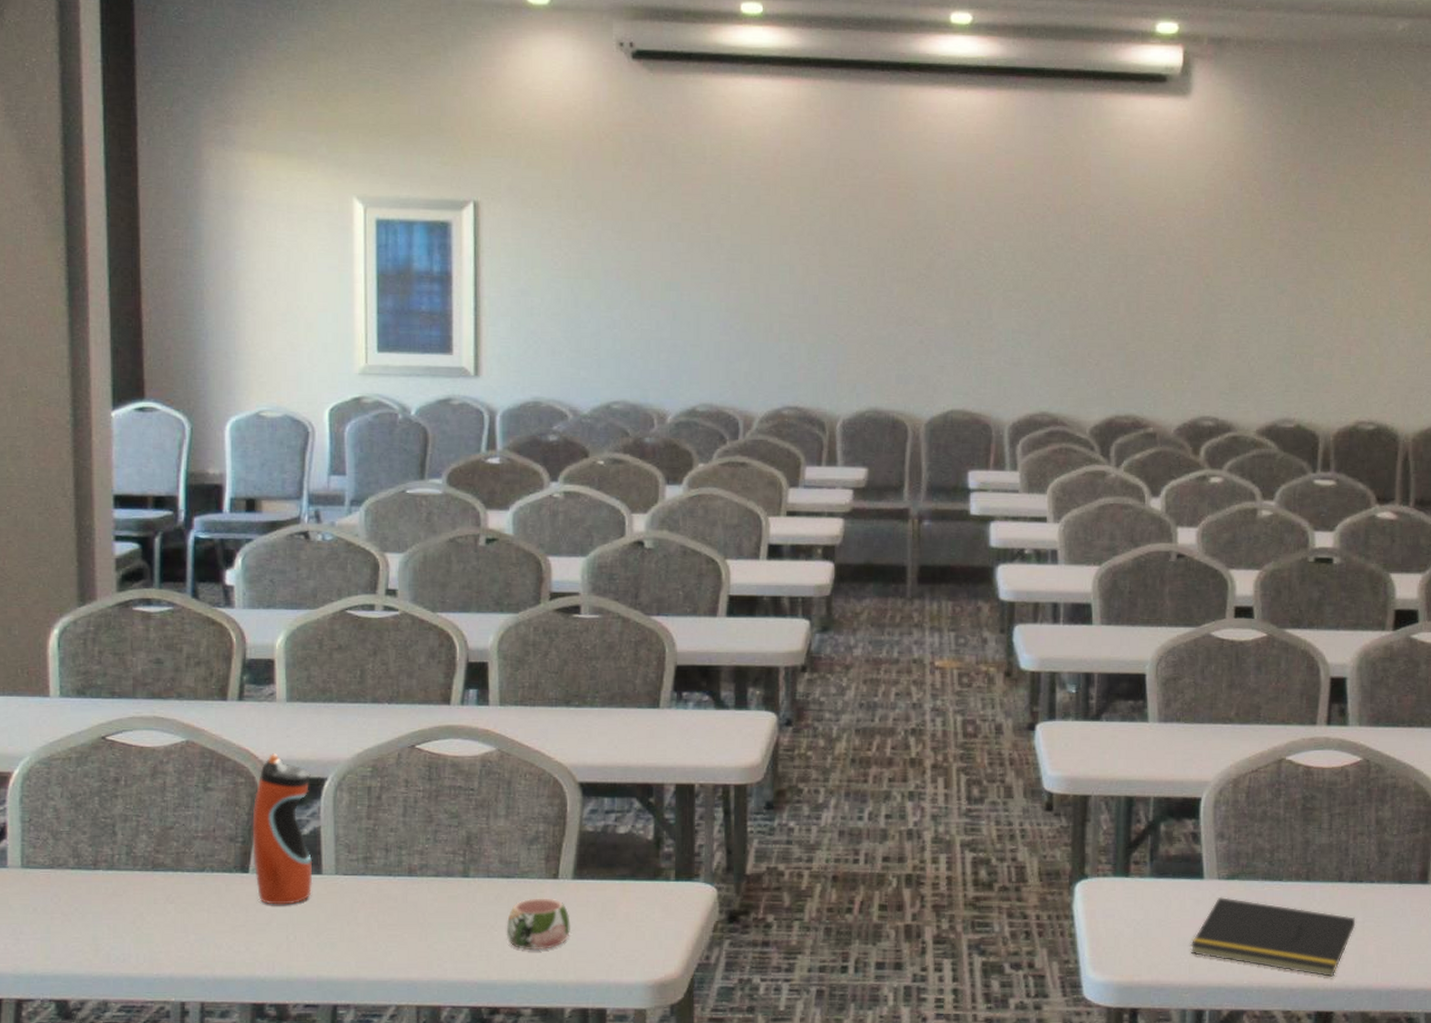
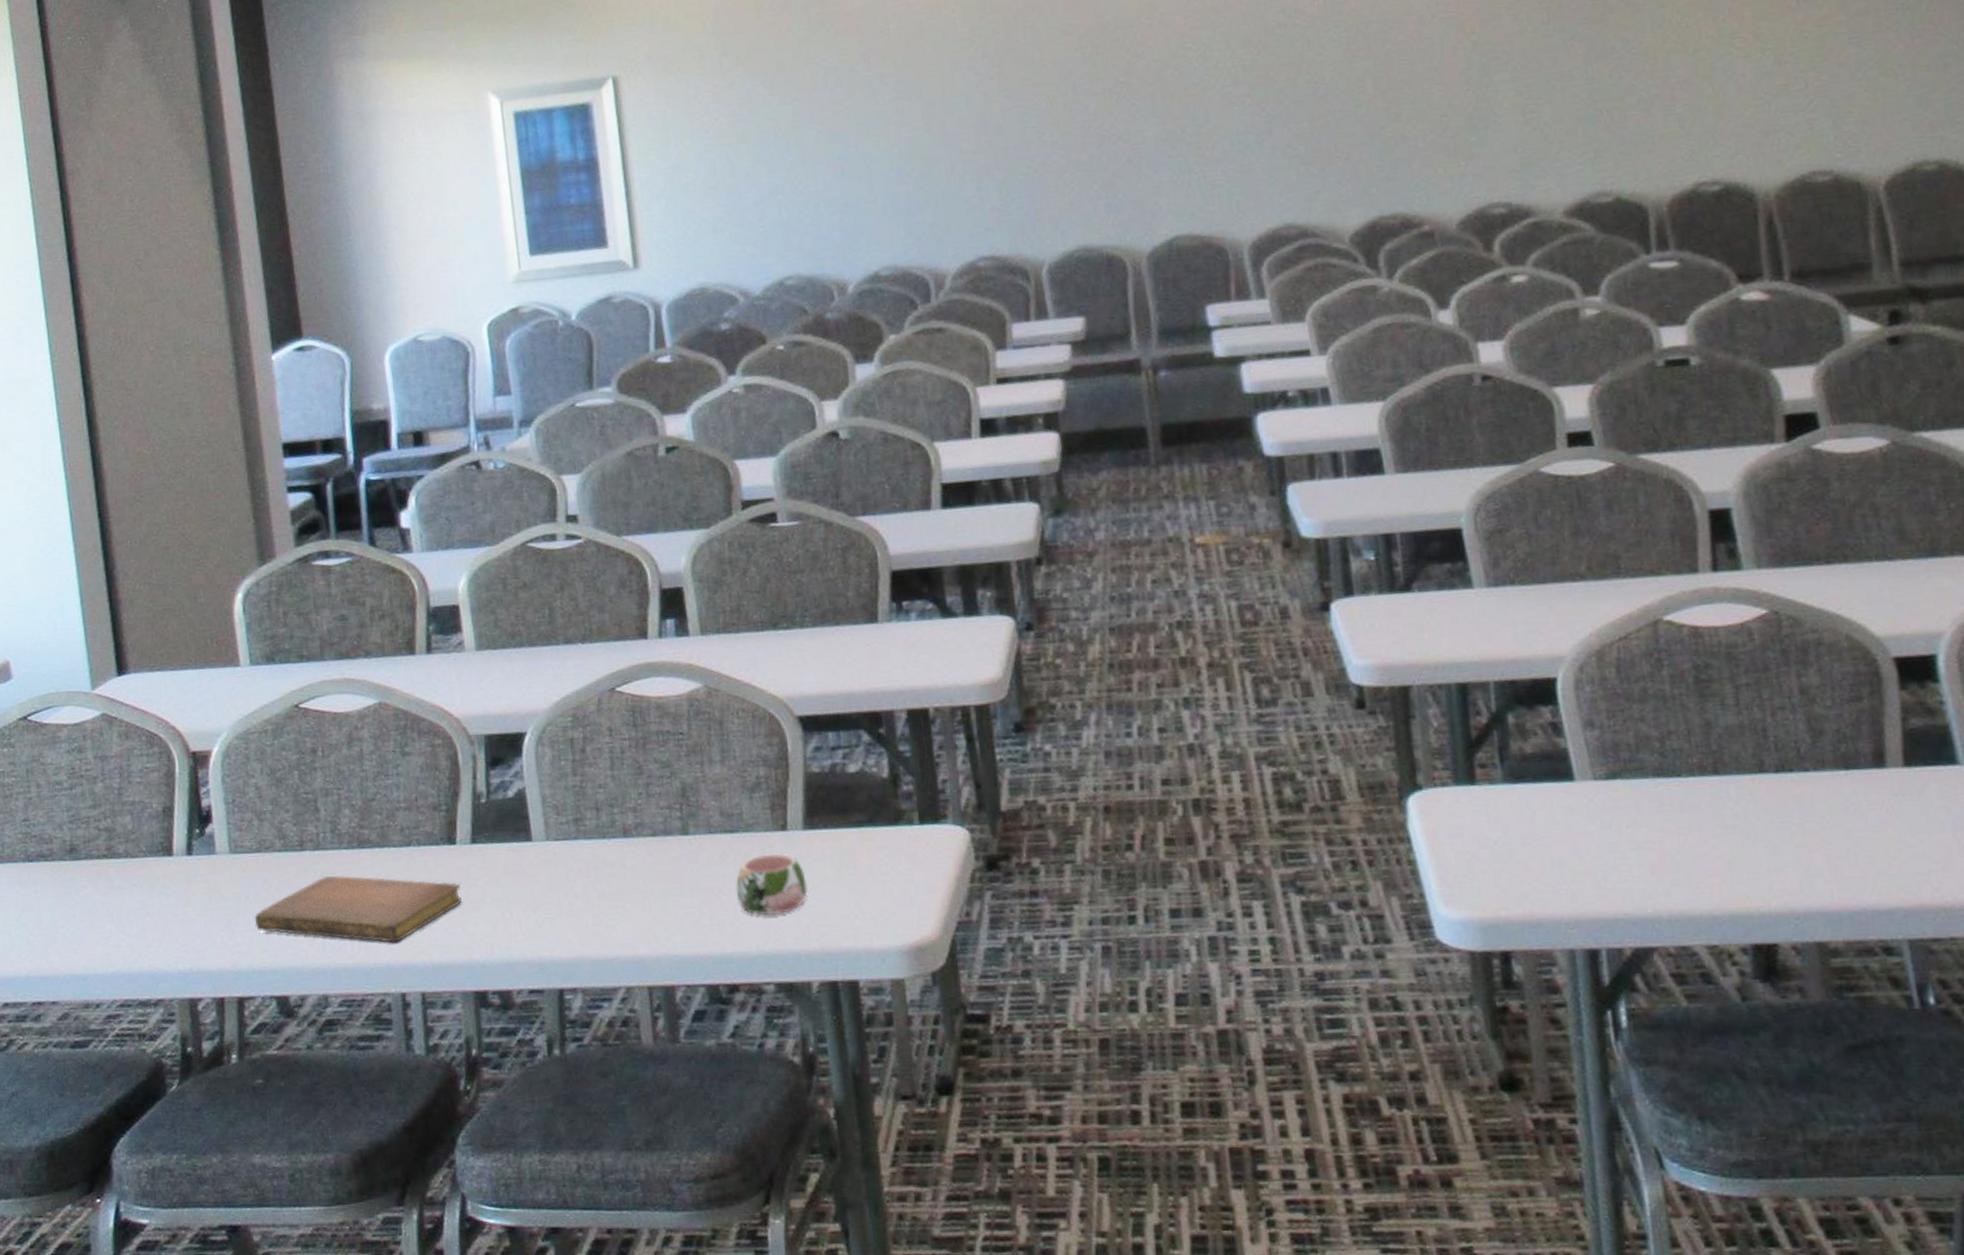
notebook: none [40,894,248,958] -> present [254,876,461,944]
water bottle: present [252,752,313,905] -> none [453,708,524,879]
notepad: present [1190,896,1356,977] -> none [1568,801,1792,898]

